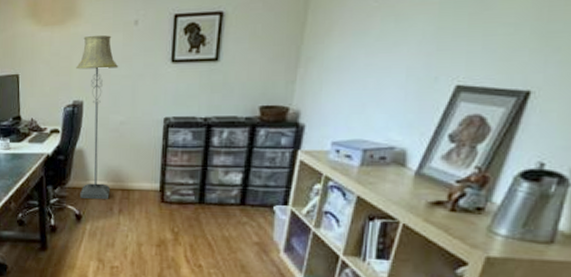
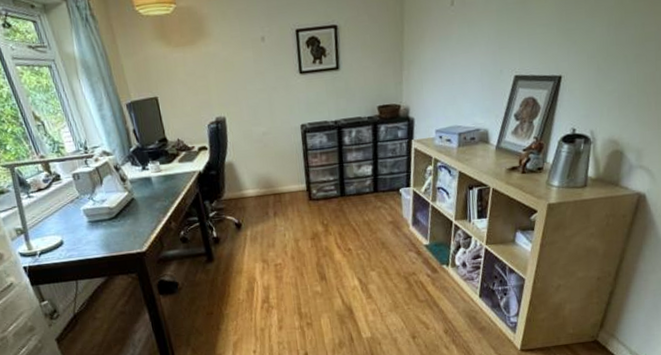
floor lamp: present [76,35,119,199] -> none [213,52,264,208]

